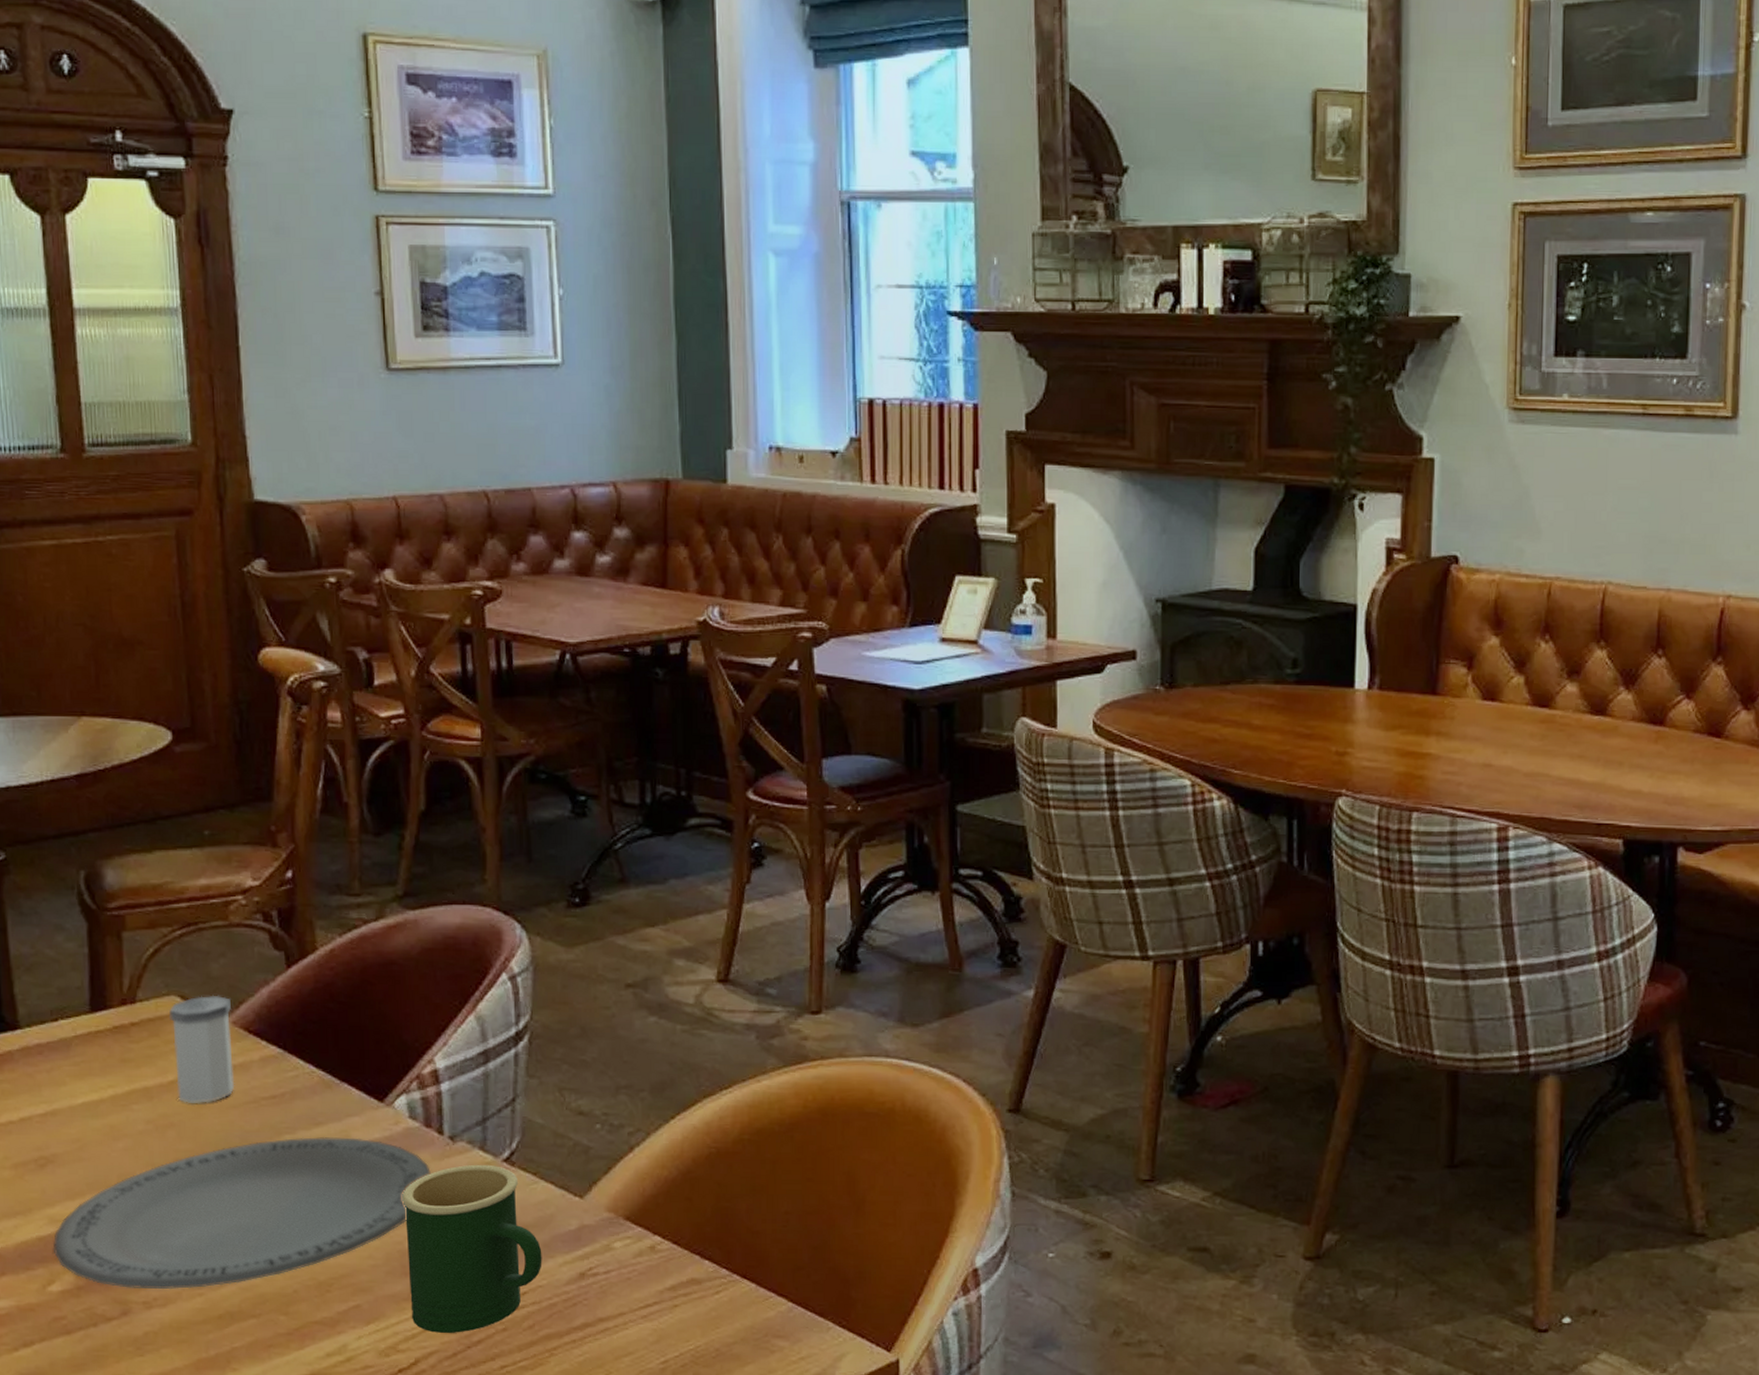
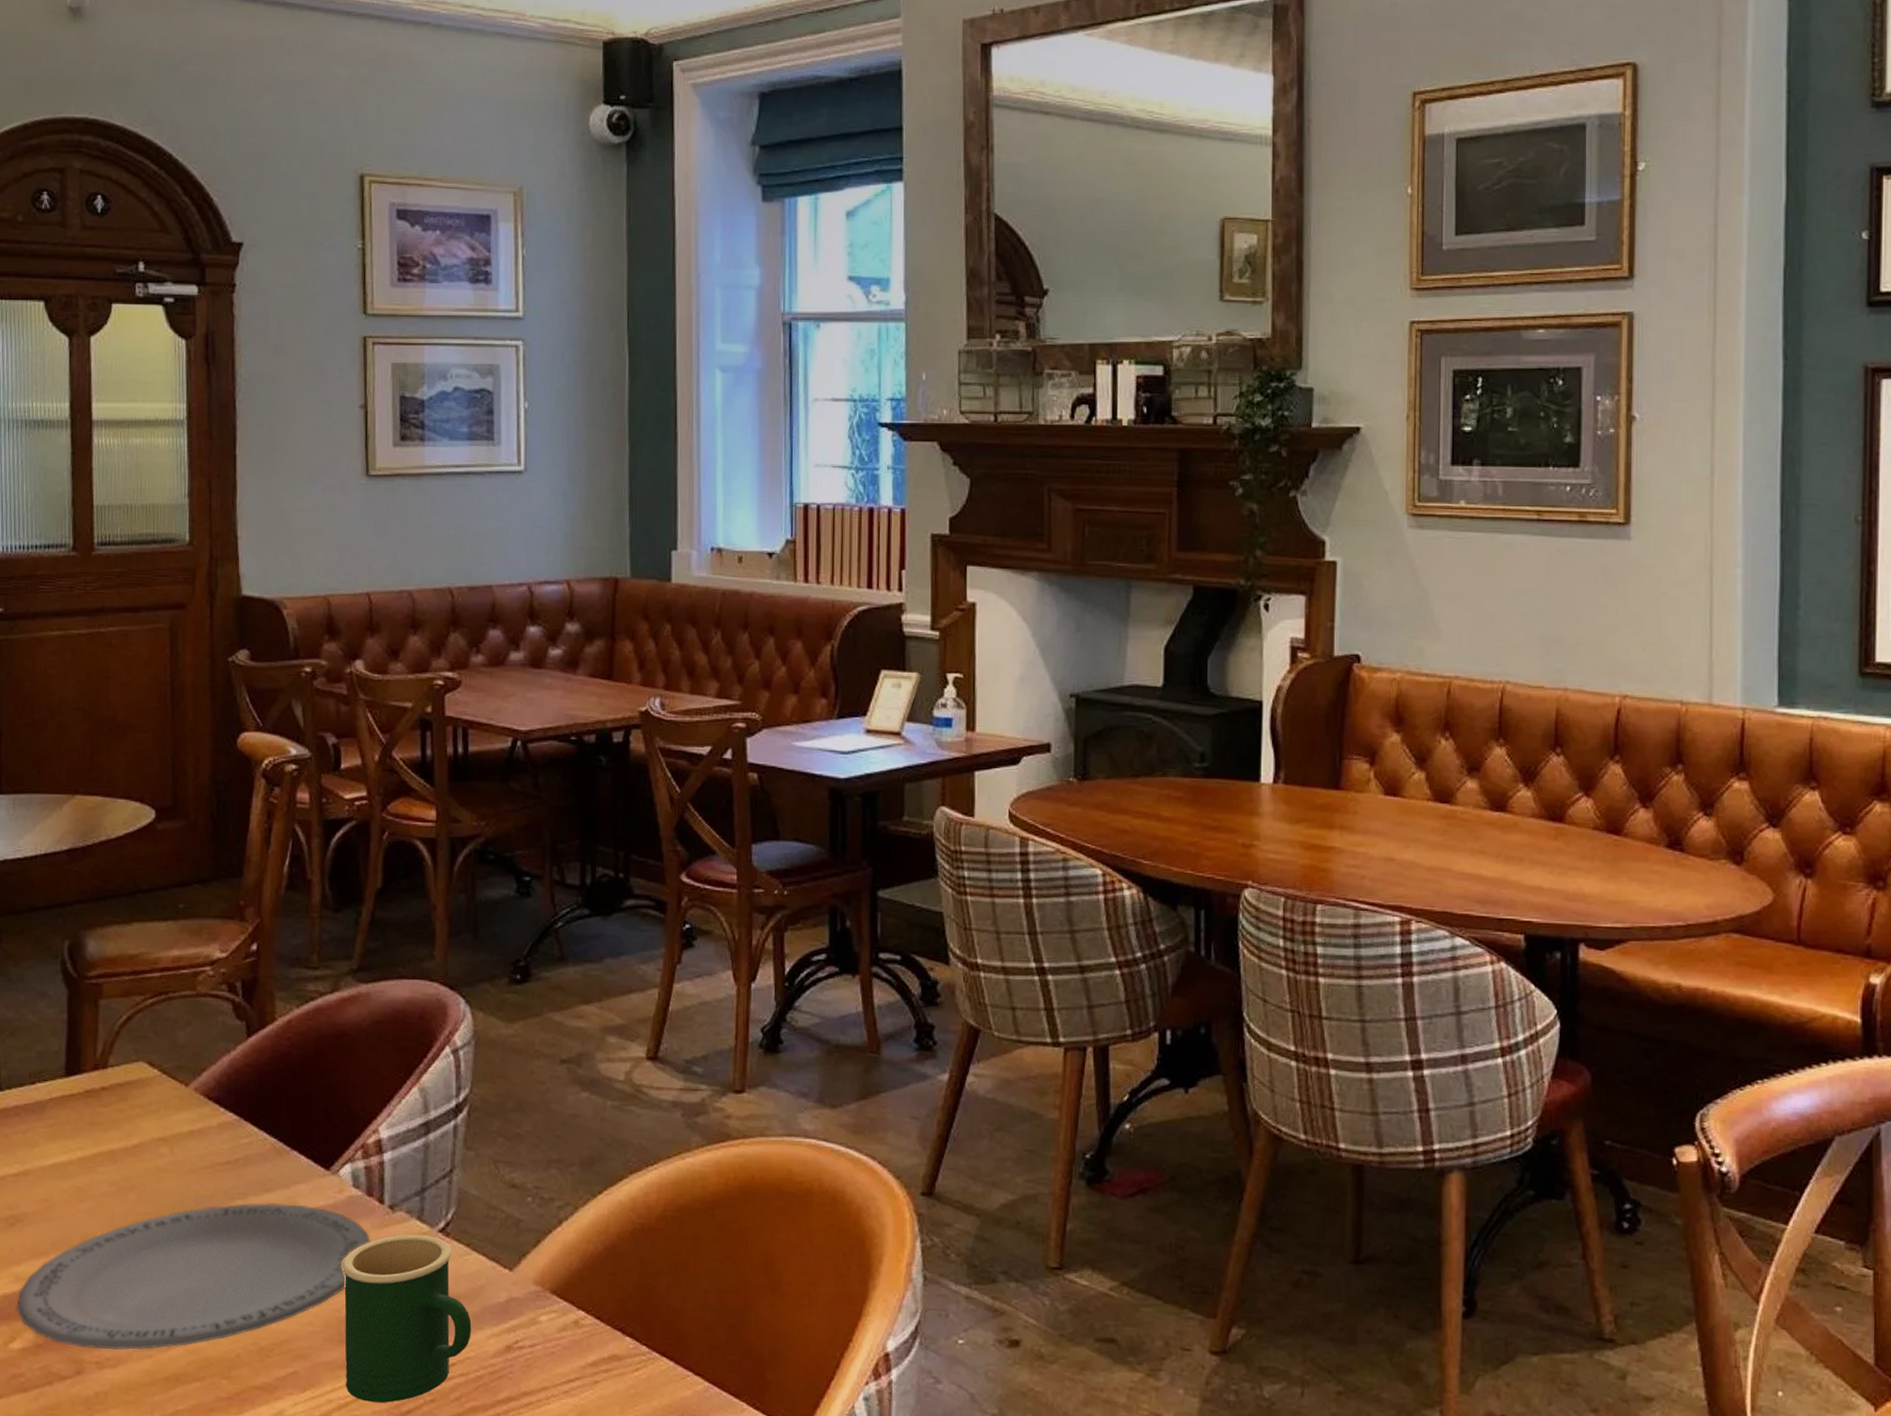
salt shaker: present [169,995,235,1103] -> none [137,1062,194,1167]

